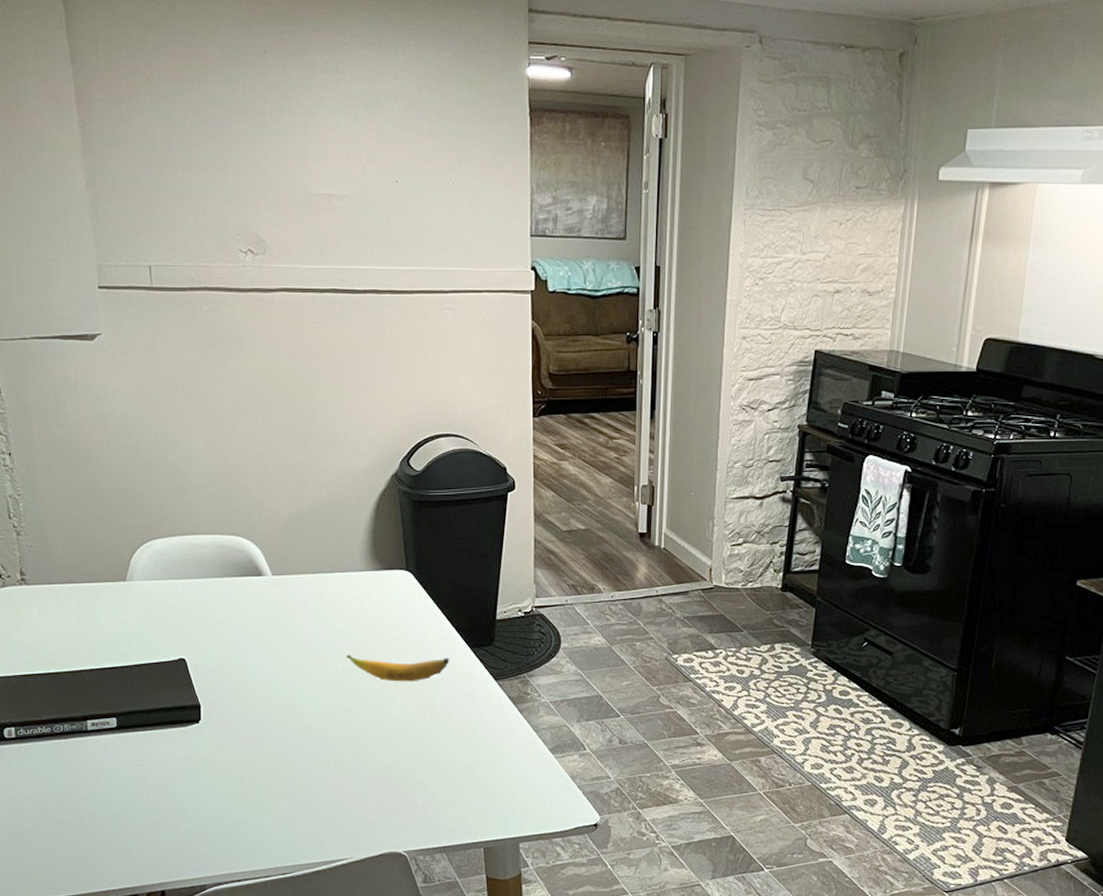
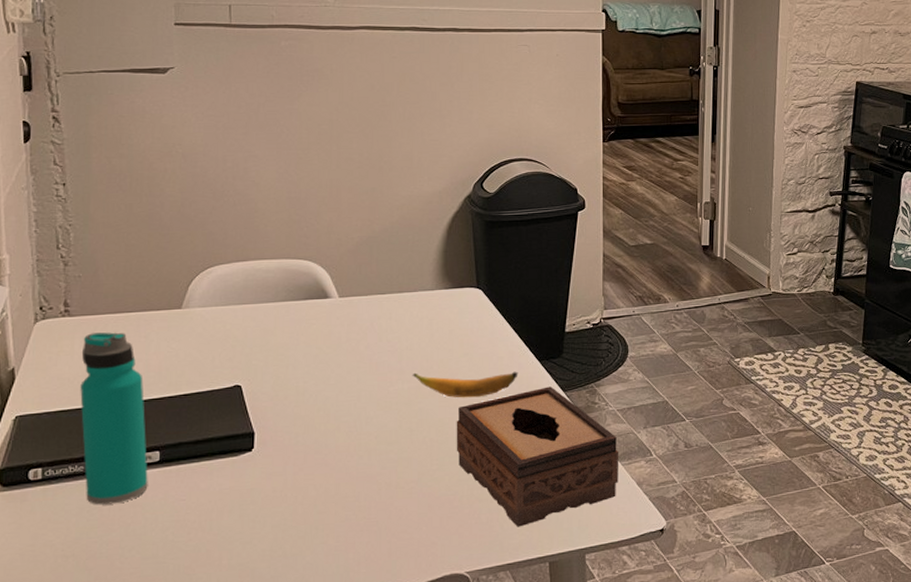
water bottle: none [39,602,108,765] -> present [80,332,148,505]
tissue box: none [390,674,552,812] -> present [456,386,619,527]

